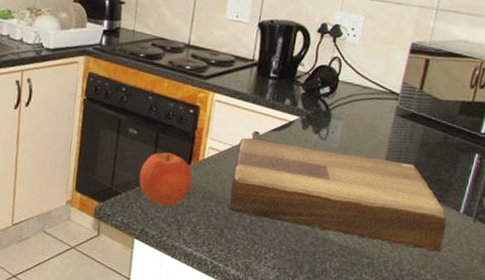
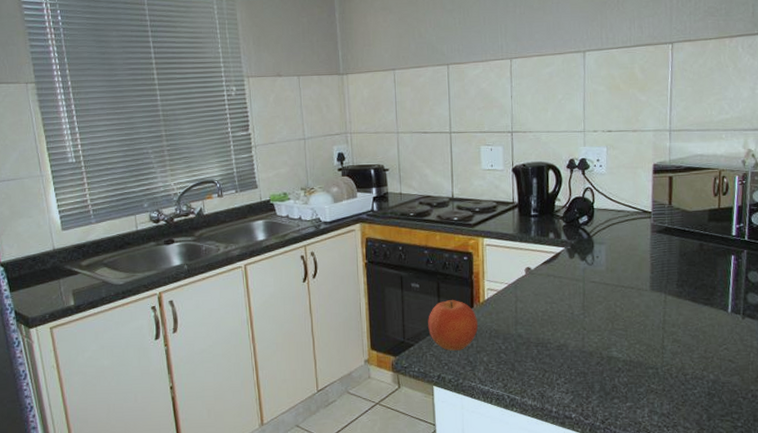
cutting board: present [228,137,447,252] -> none [513,274,719,353]

